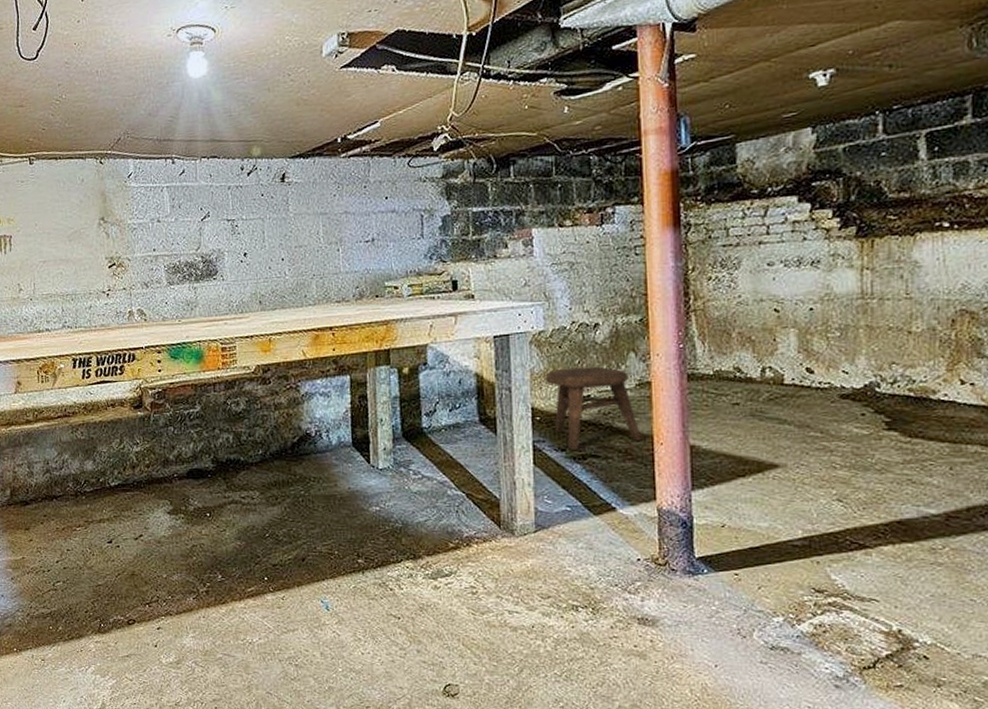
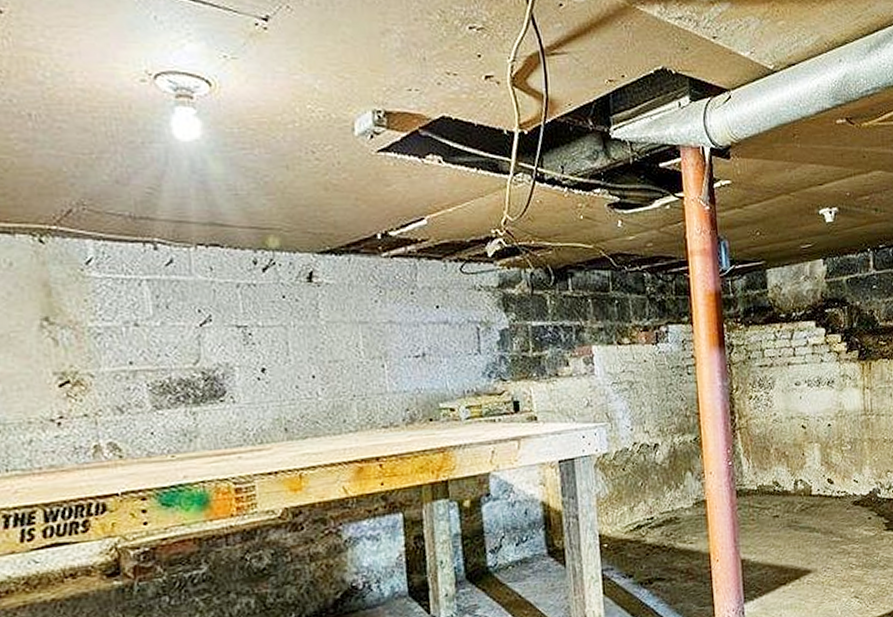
stool: present [545,366,643,450] -> none [611,487,701,576]

